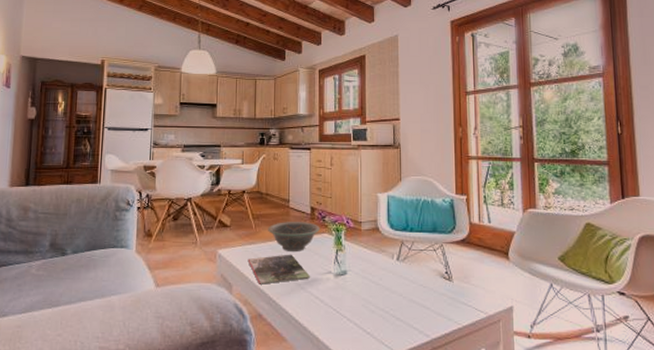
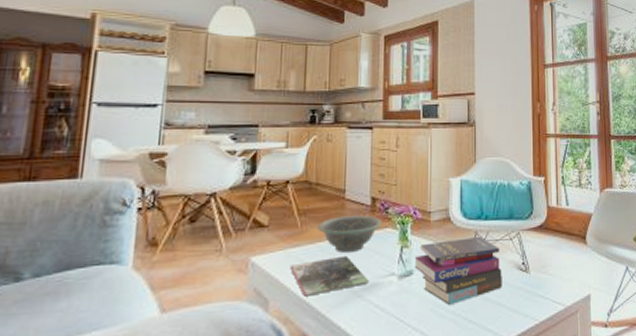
books: none [348,245,427,304] -> present [414,236,502,306]

